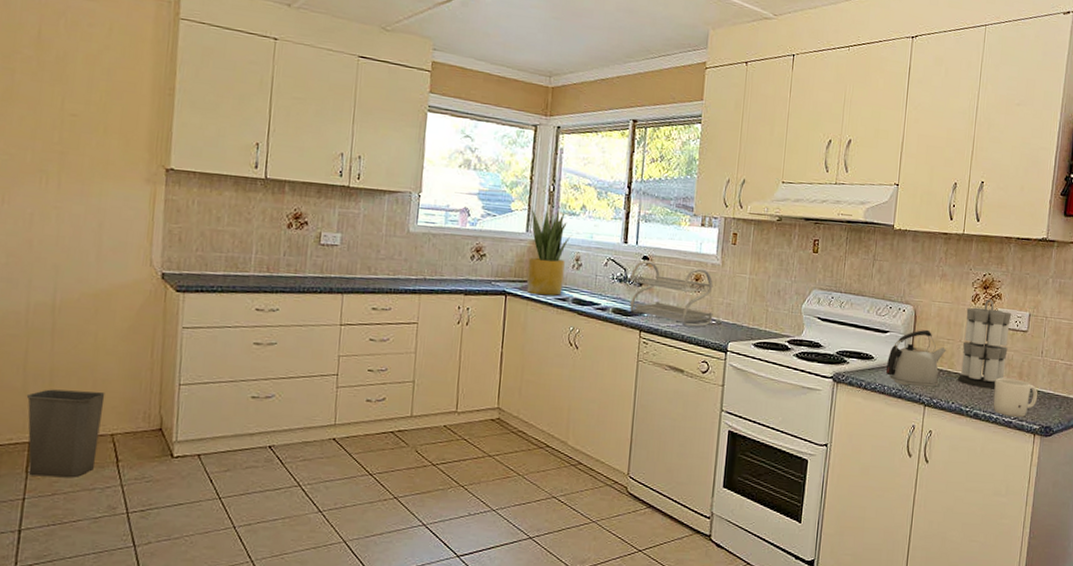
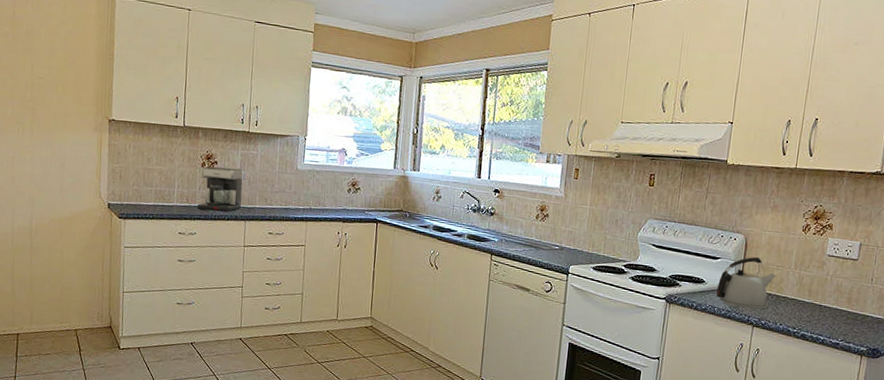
trash can: present [26,389,105,478] -> none [14,293,70,362]
coffee maker: none [281,227,341,284] -> present [197,166,243,212]
planter: present [526,209,572,296] -> none [394,149,432,224]
dish rack: present [629,260,713,328] -> none [482,193,557,252]
spice rack: present [957,298,1012,389] -> none [785,229,843,313]
mug: present [993,377,1038,418] -> none [820,302,867,340]

